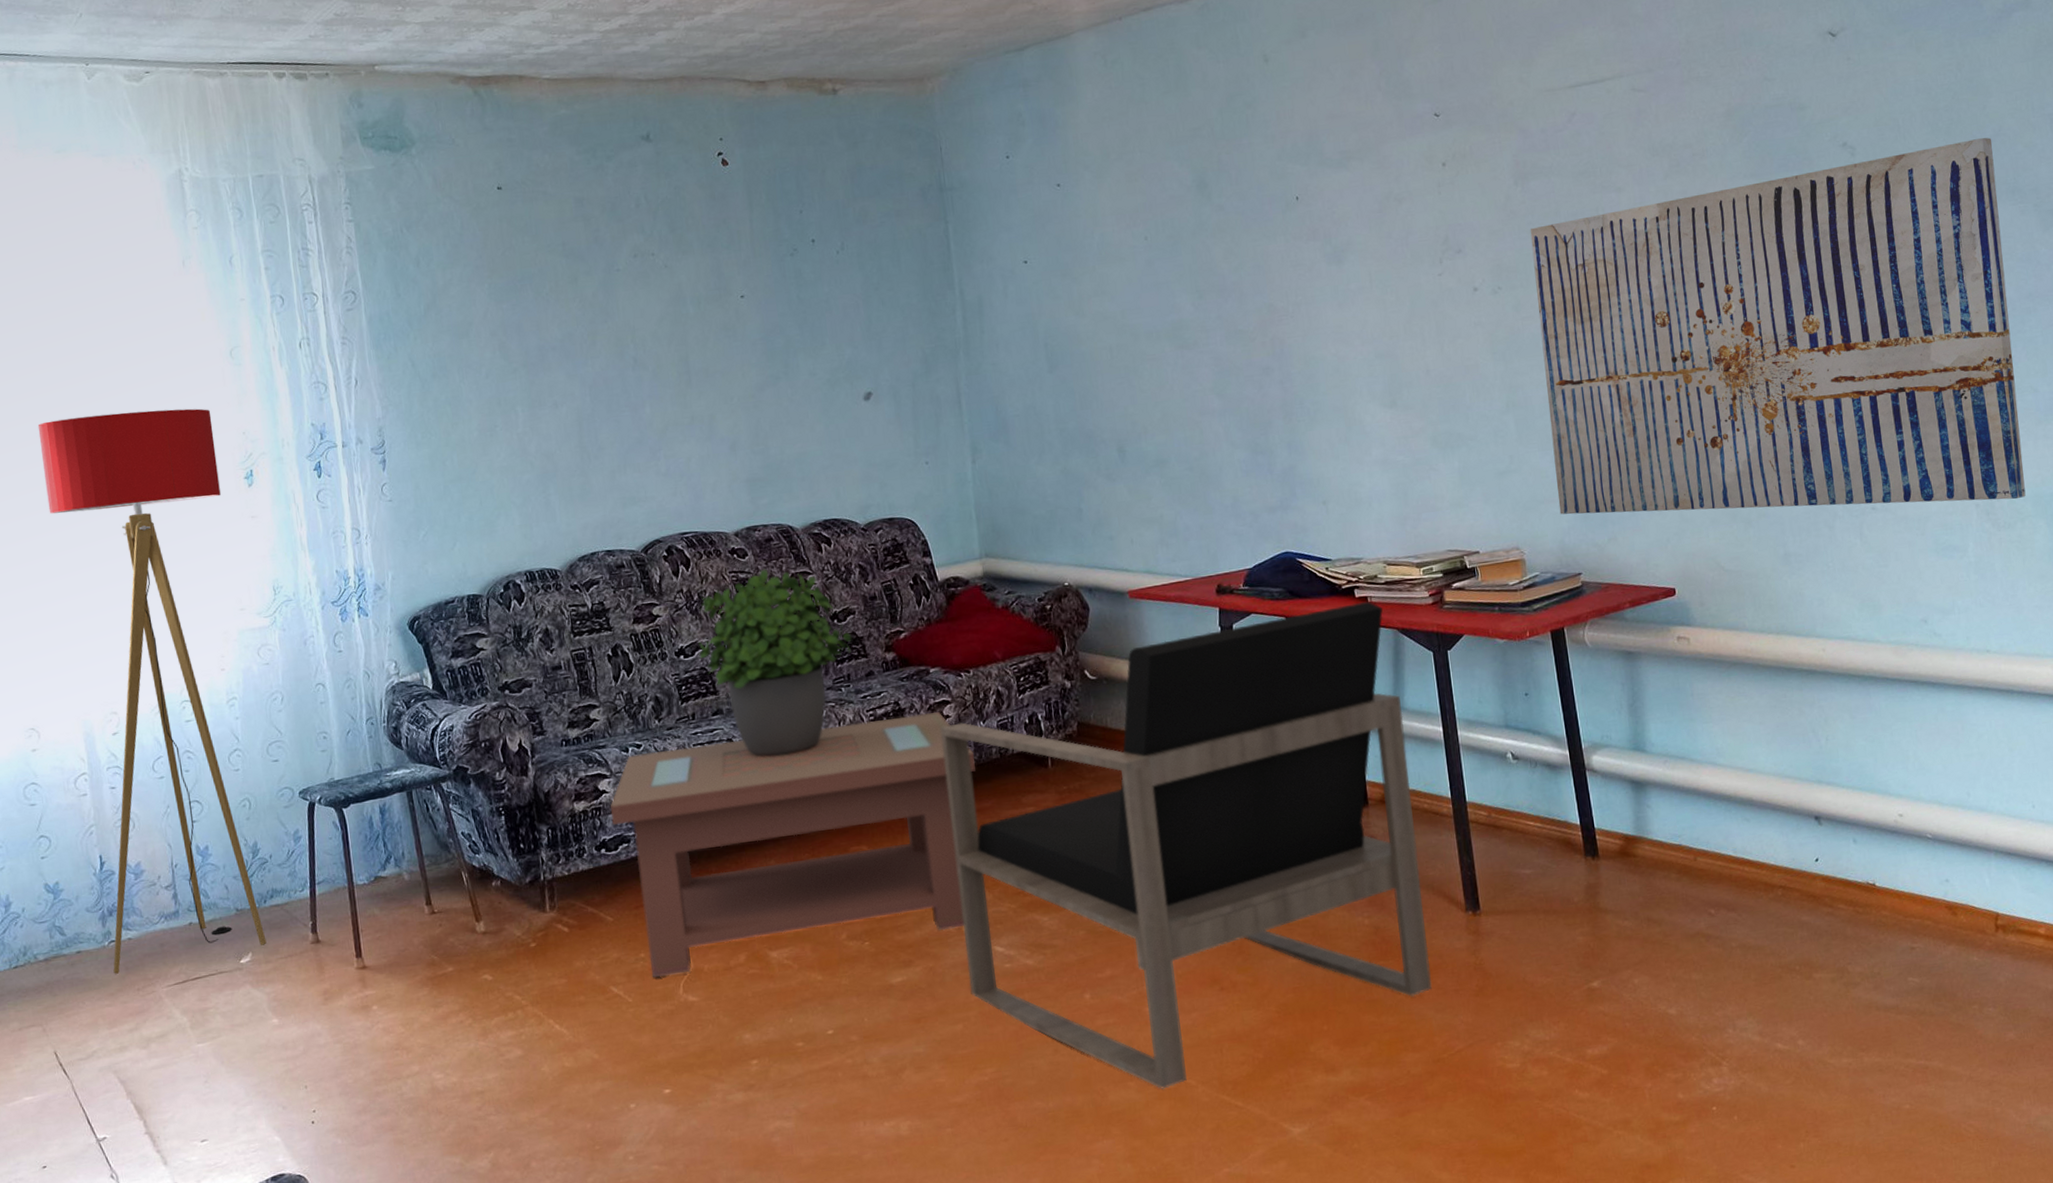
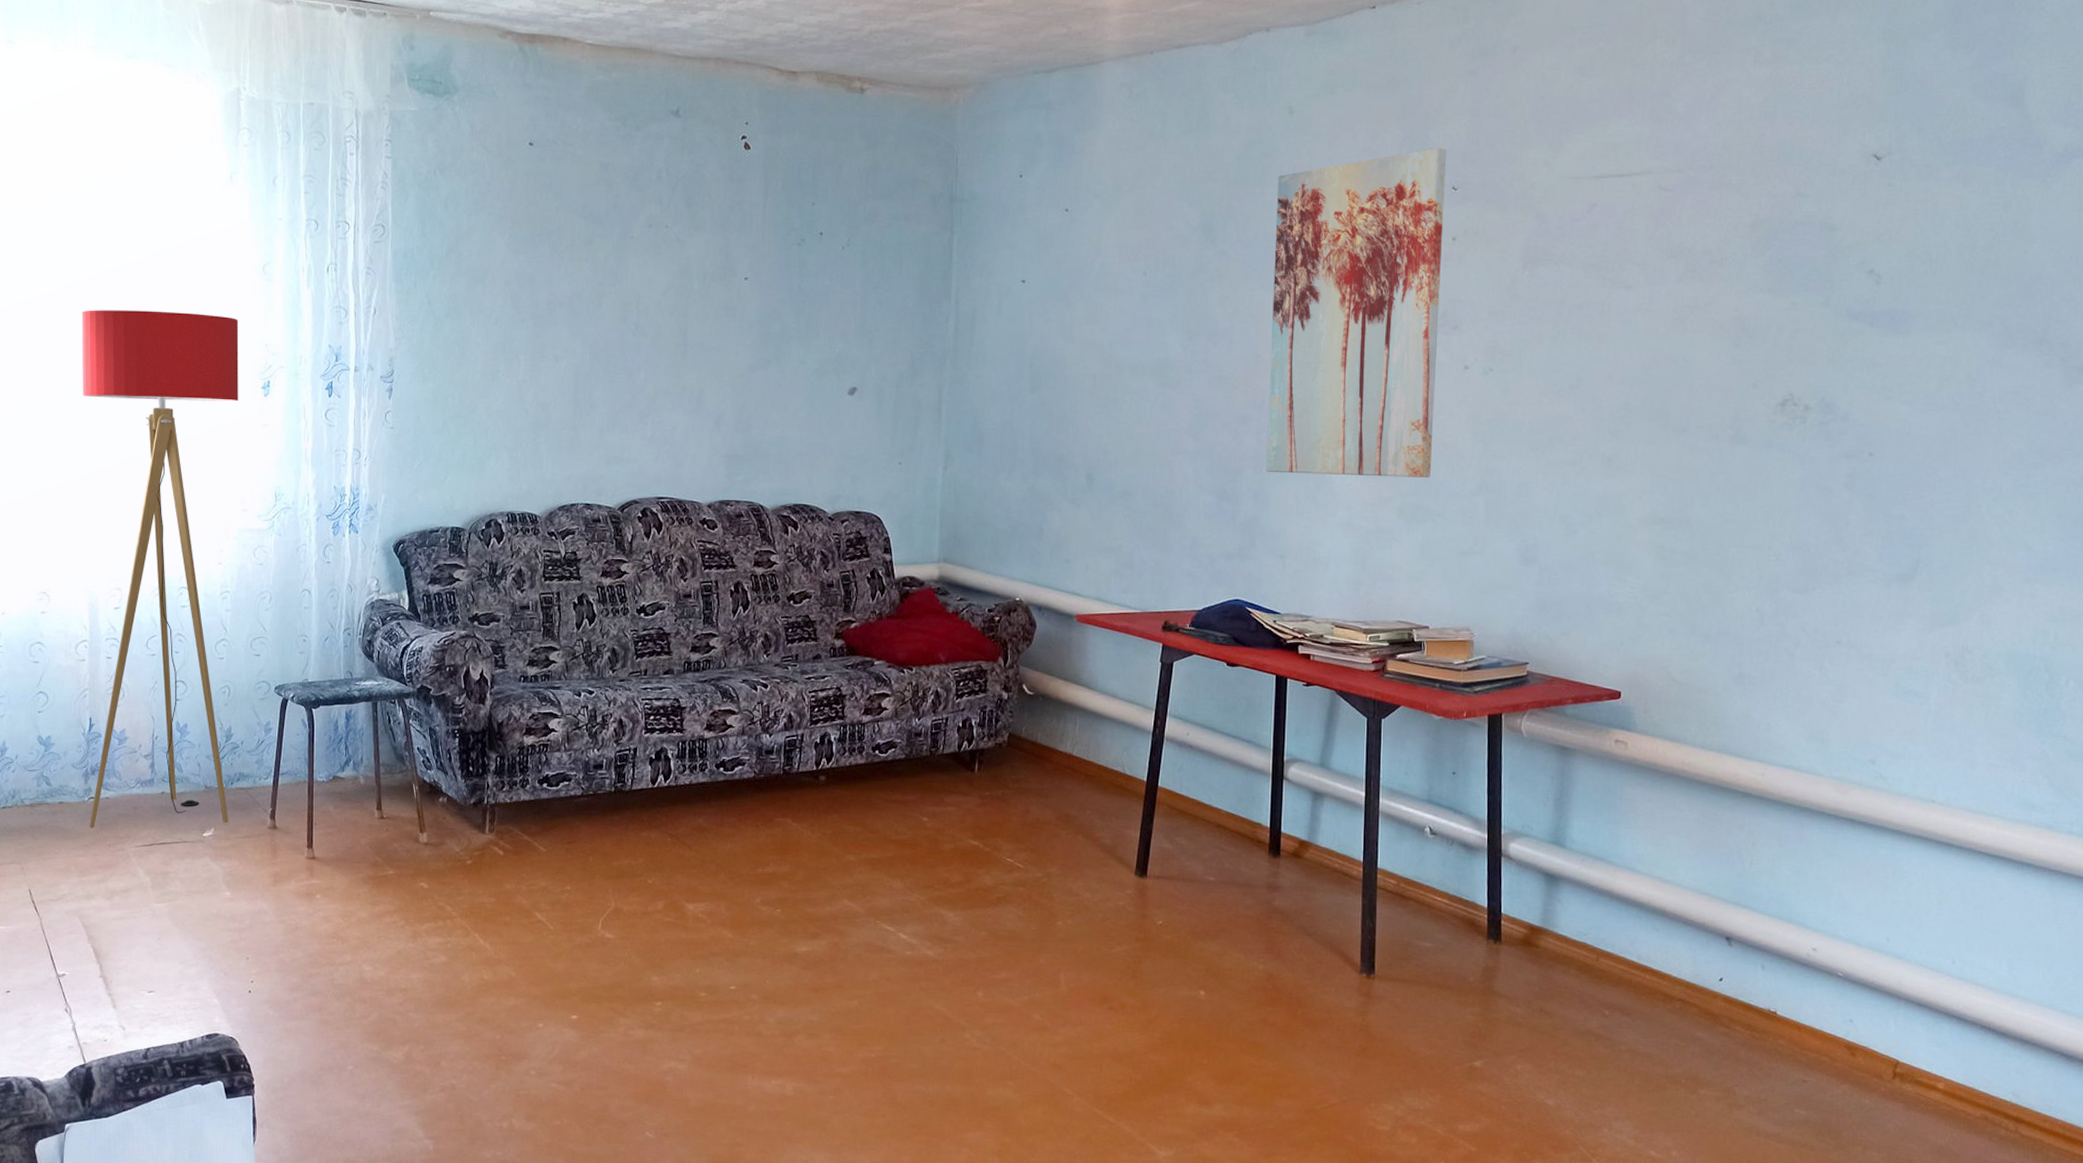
coffee table: present [610,712,976,978] -> none [556,699,905,911]
potted plant: present [696,569,852,757] -> none [656,543,805,722]
armchair: present [940,601,1432,1089] -> none [870,658,1328,1093]
wall art: none [1263,77,1458,420] -> present [1266,147,1446,478]
wall art: present [1530,137,2026,515] -> none [1516,282,2028,654]

